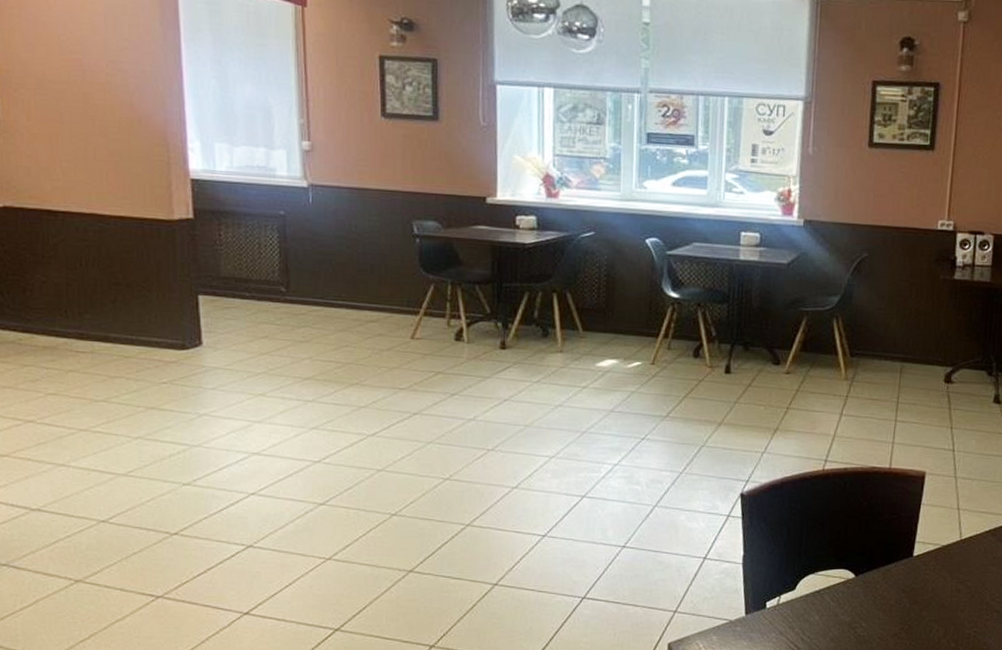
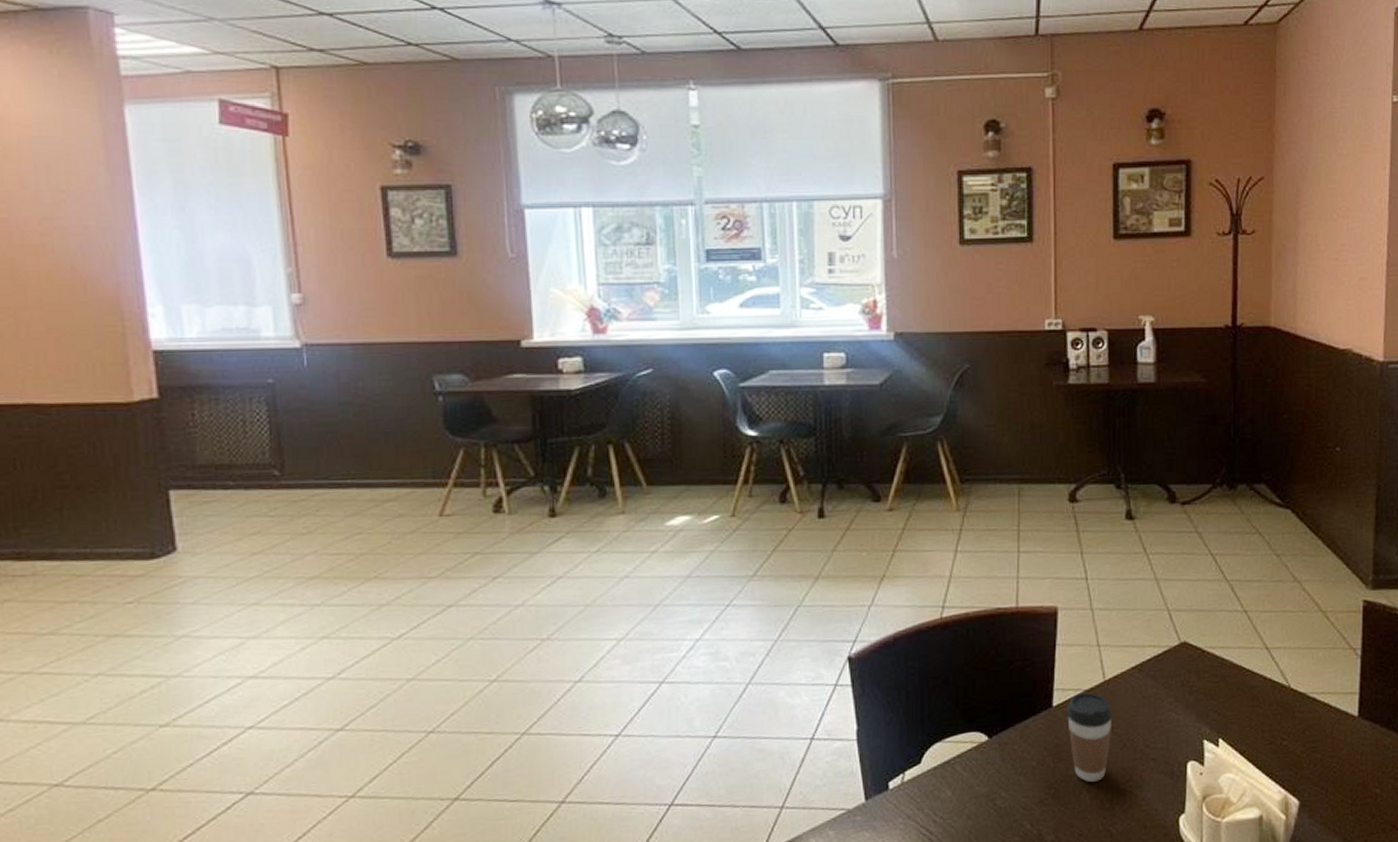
coffee cup: none [924,547,965,624] -> present [1066,692,1113,782]

